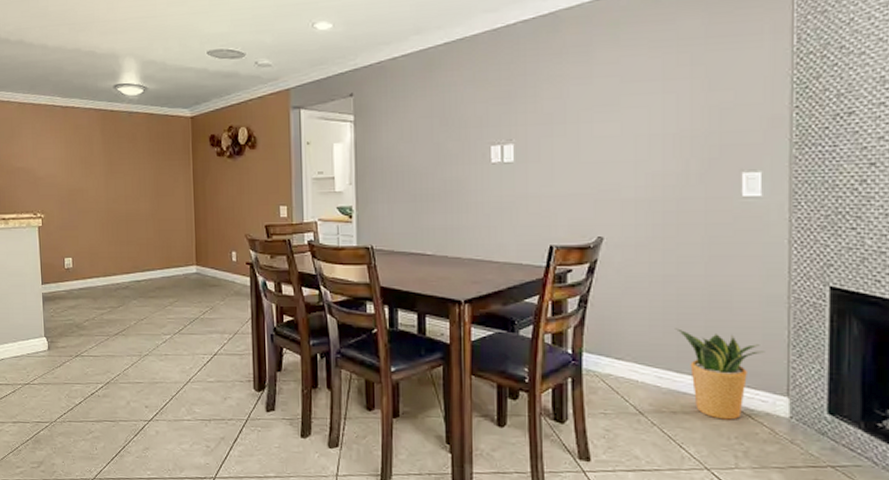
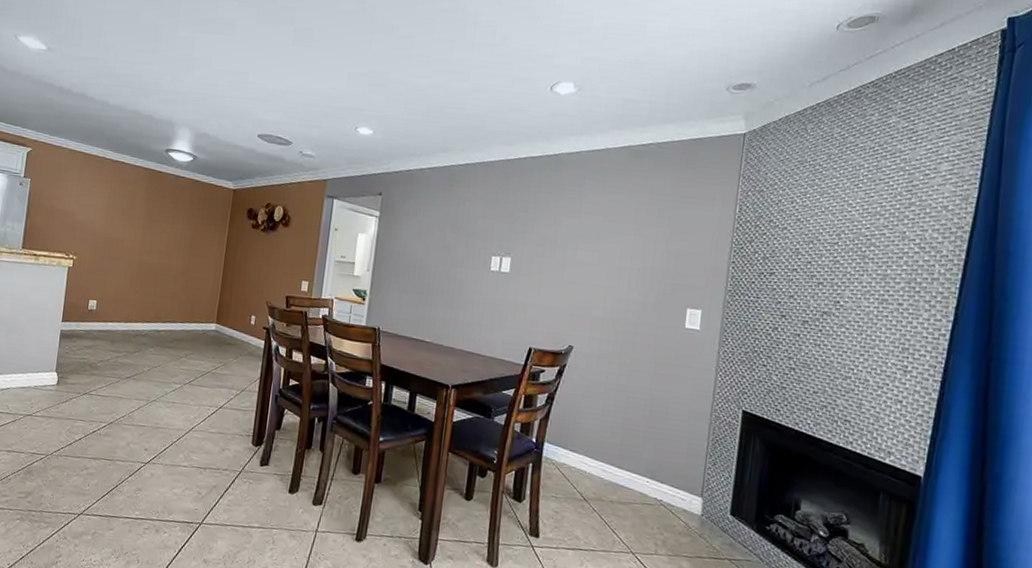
potted plant: present [674,328,766,420] -> none [620,430,689,513]

